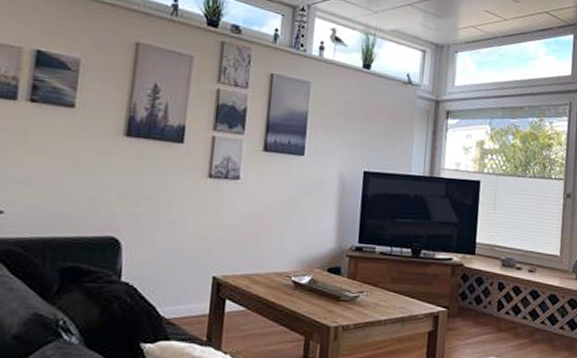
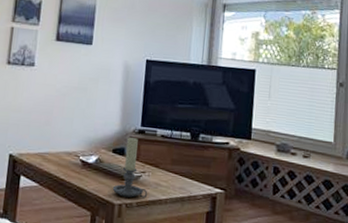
candle holder: none [327,255,366,320] -> present [112,137,148,198]

